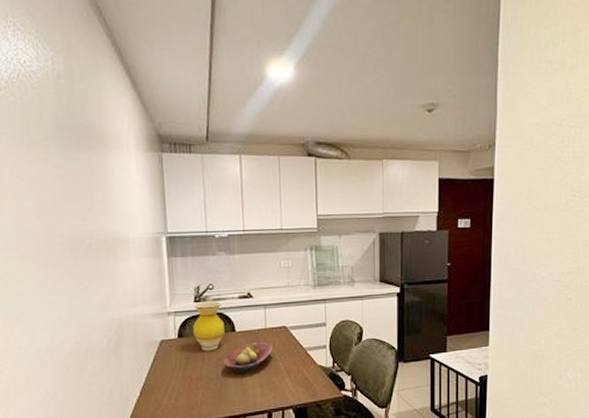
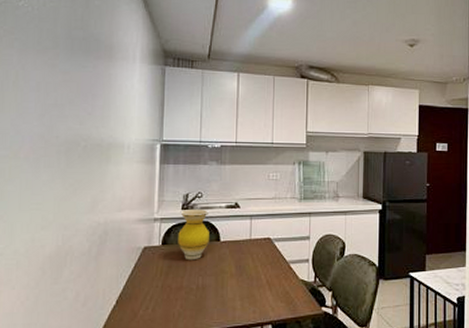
fruit bowl: present [223,342,273,374] -> none [205,253,256,286]

